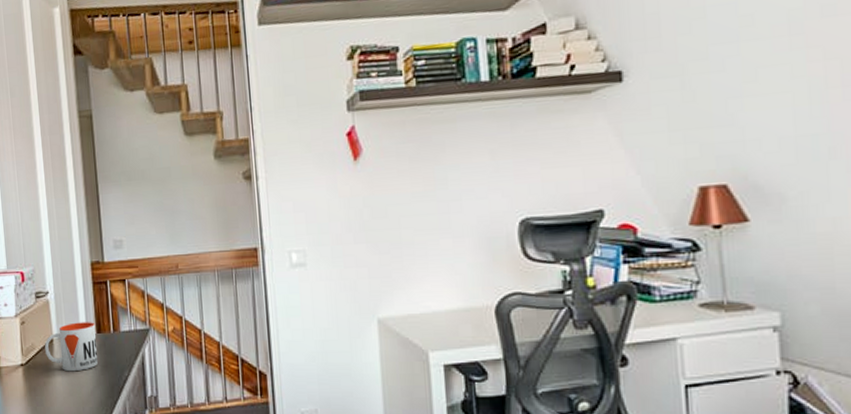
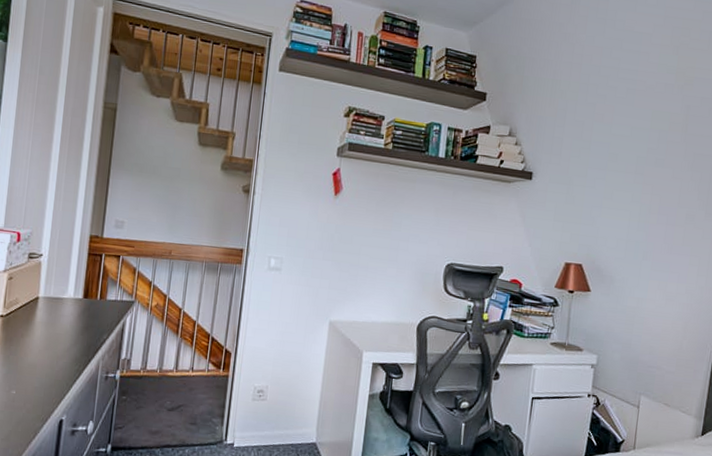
mug: present [44,322,98,372] -> none [28,285,84,329]

